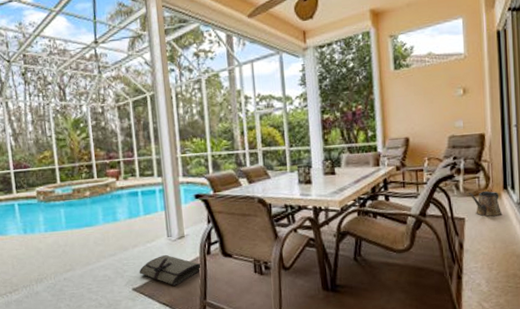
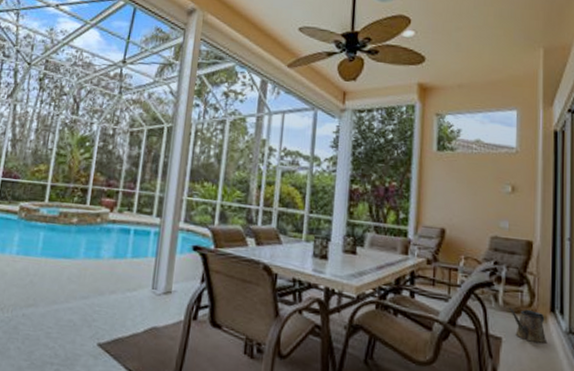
tool roll: present [139,254,202,286] -> none [109,309,185,350]

